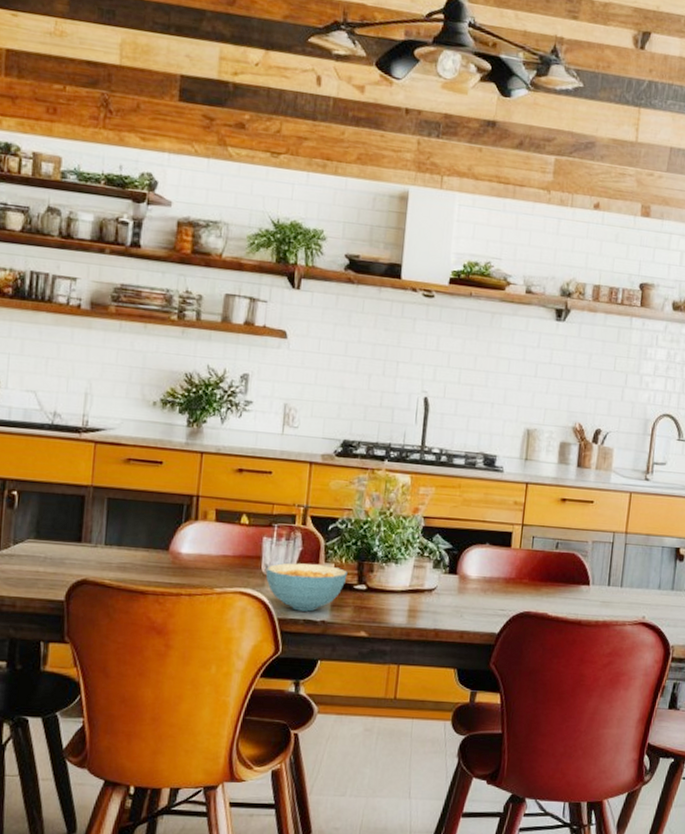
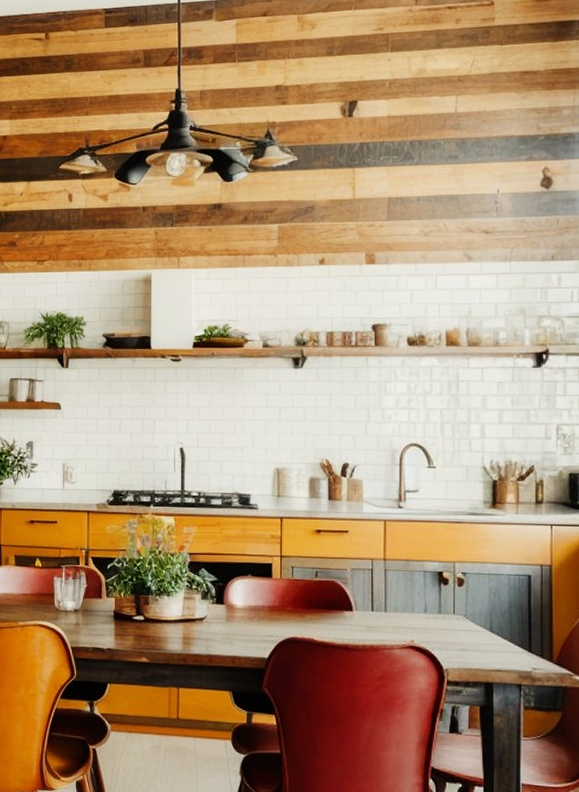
cereal bowl: present [265,563,348,612] -> none [58,598,127,641]

